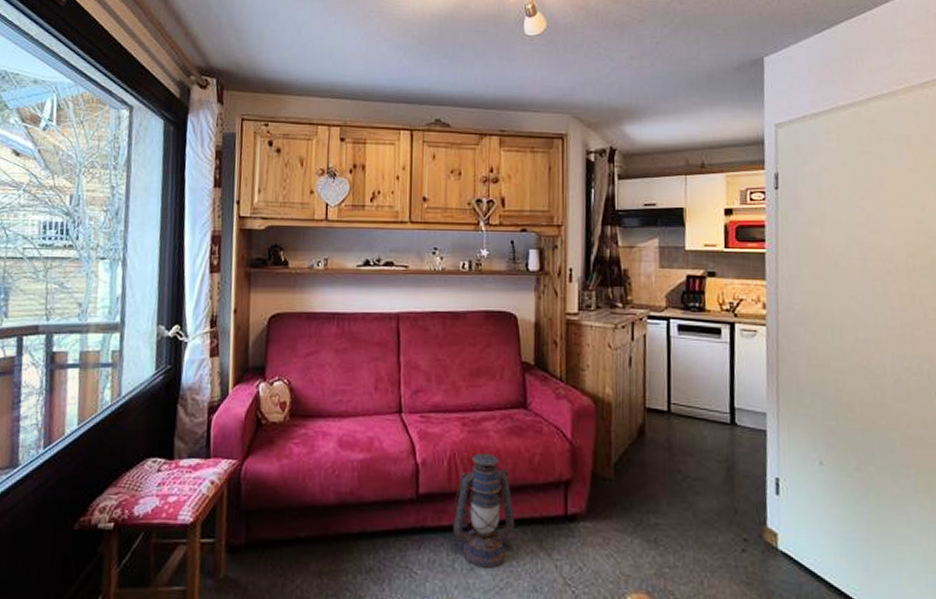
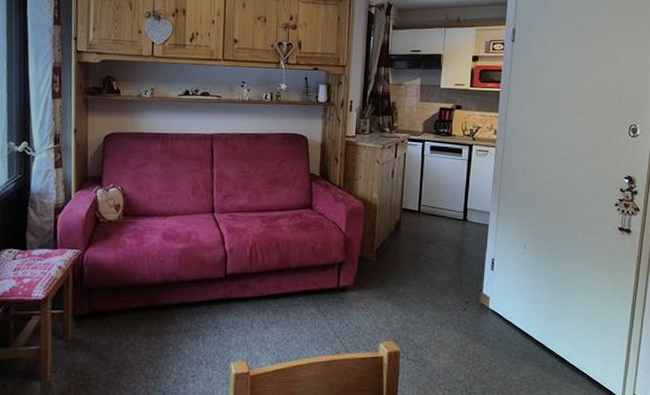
lantern: present [453,453,515,568] -> none [253,243,300,326]

